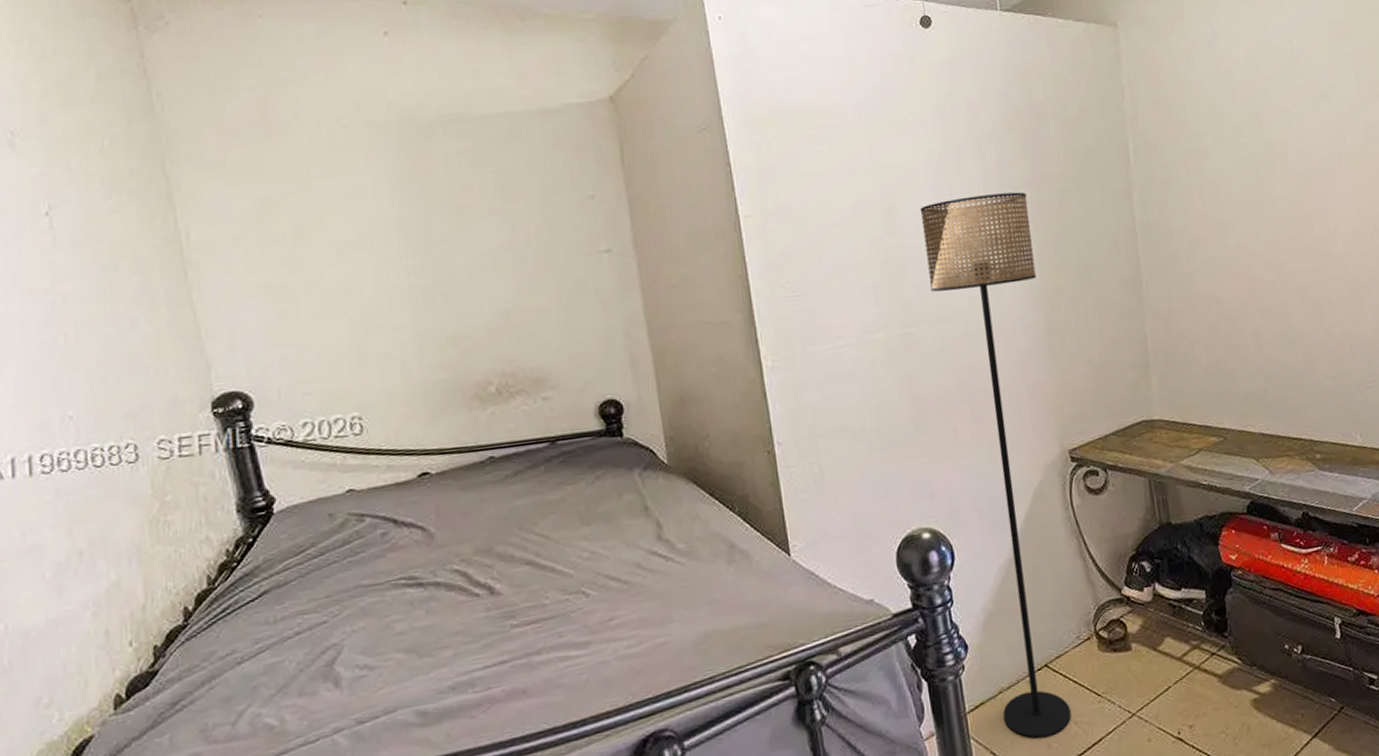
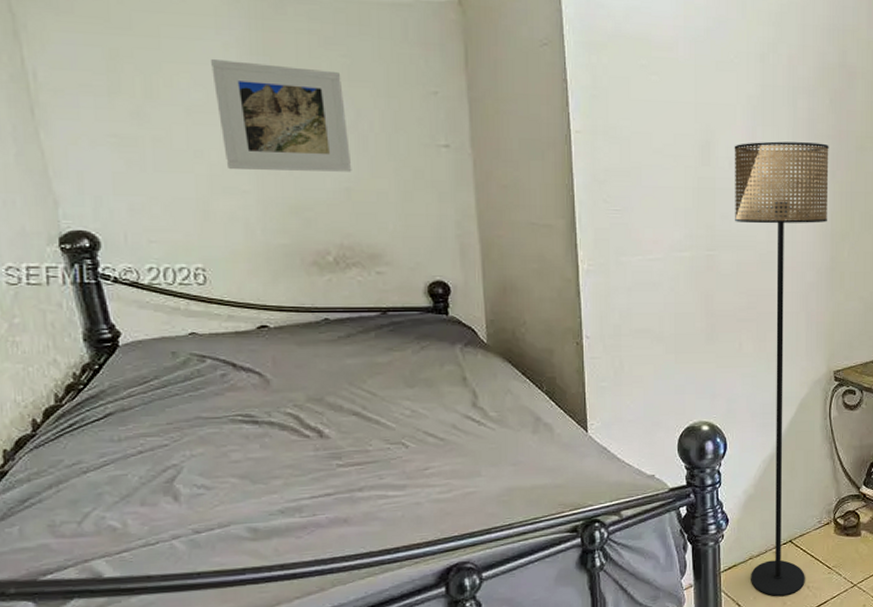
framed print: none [362,189,510,306] -> present [211,60,352,172]

